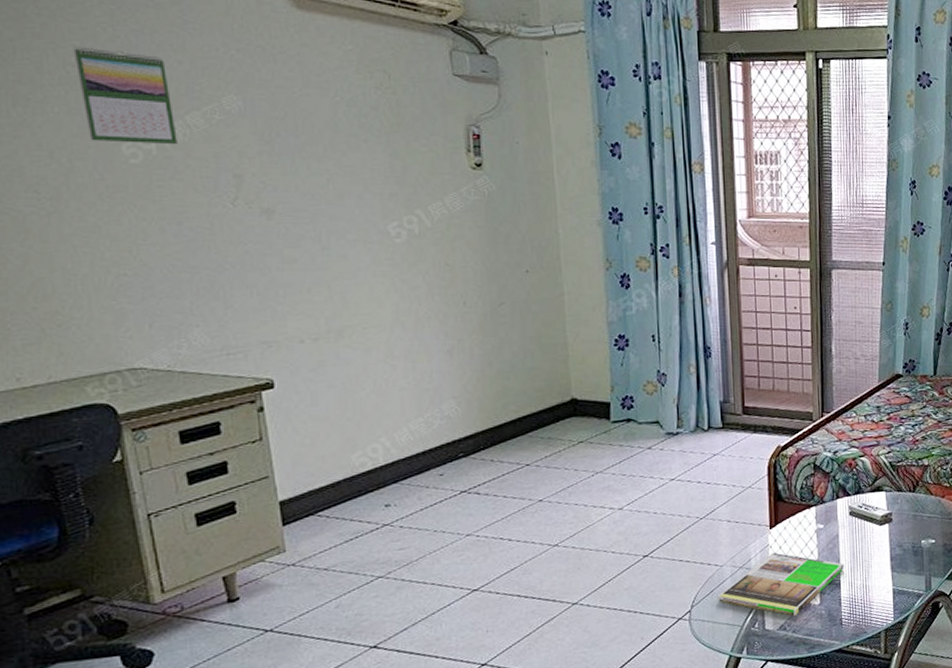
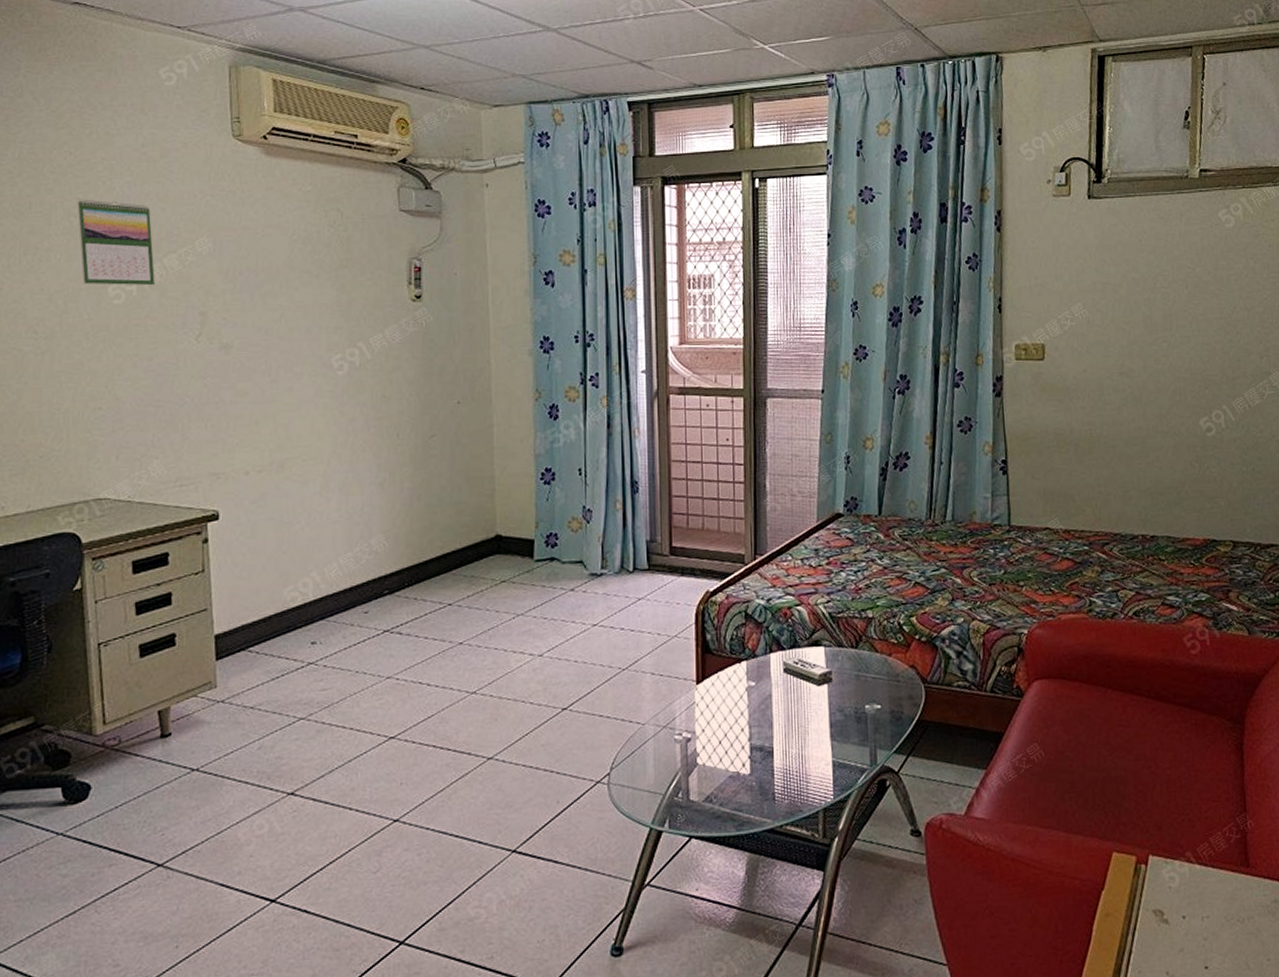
magazine: present [717,552,844,616] -> none [638,711,777,786]

